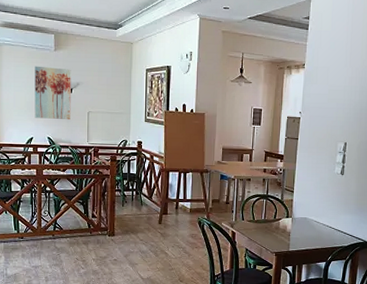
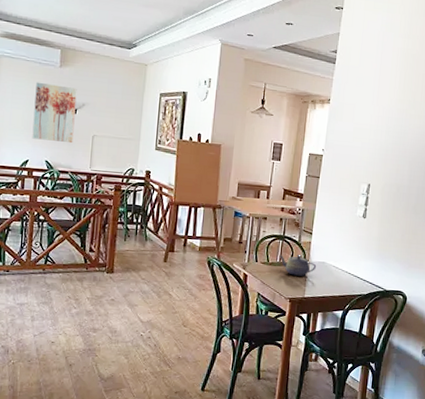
teapot: none [264,212,299,232] -> present [279,255,317,276]

